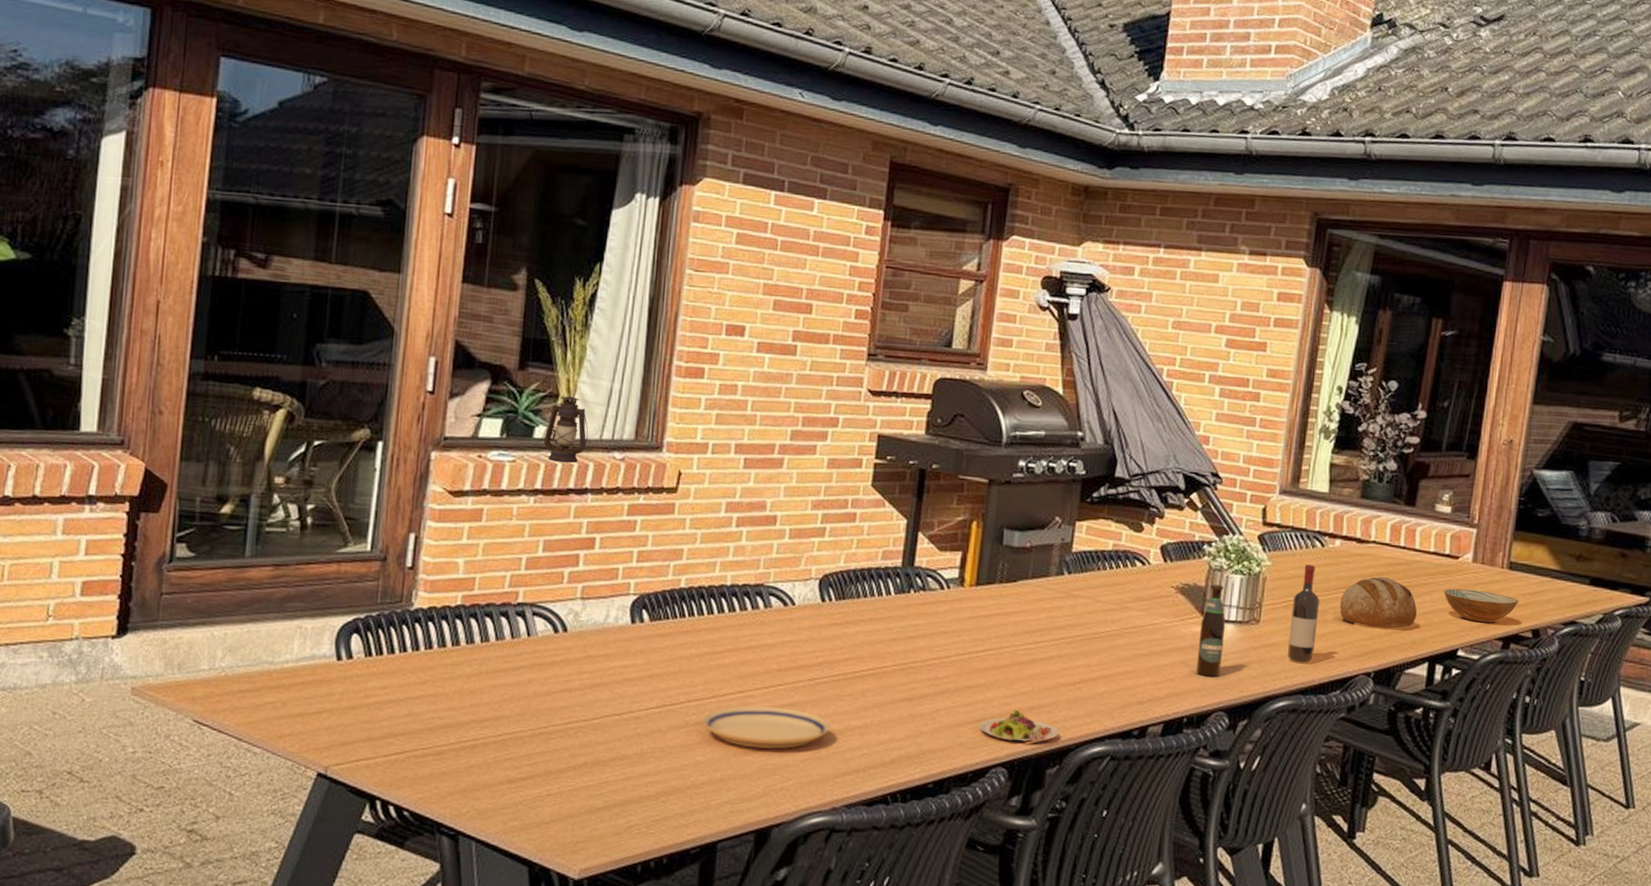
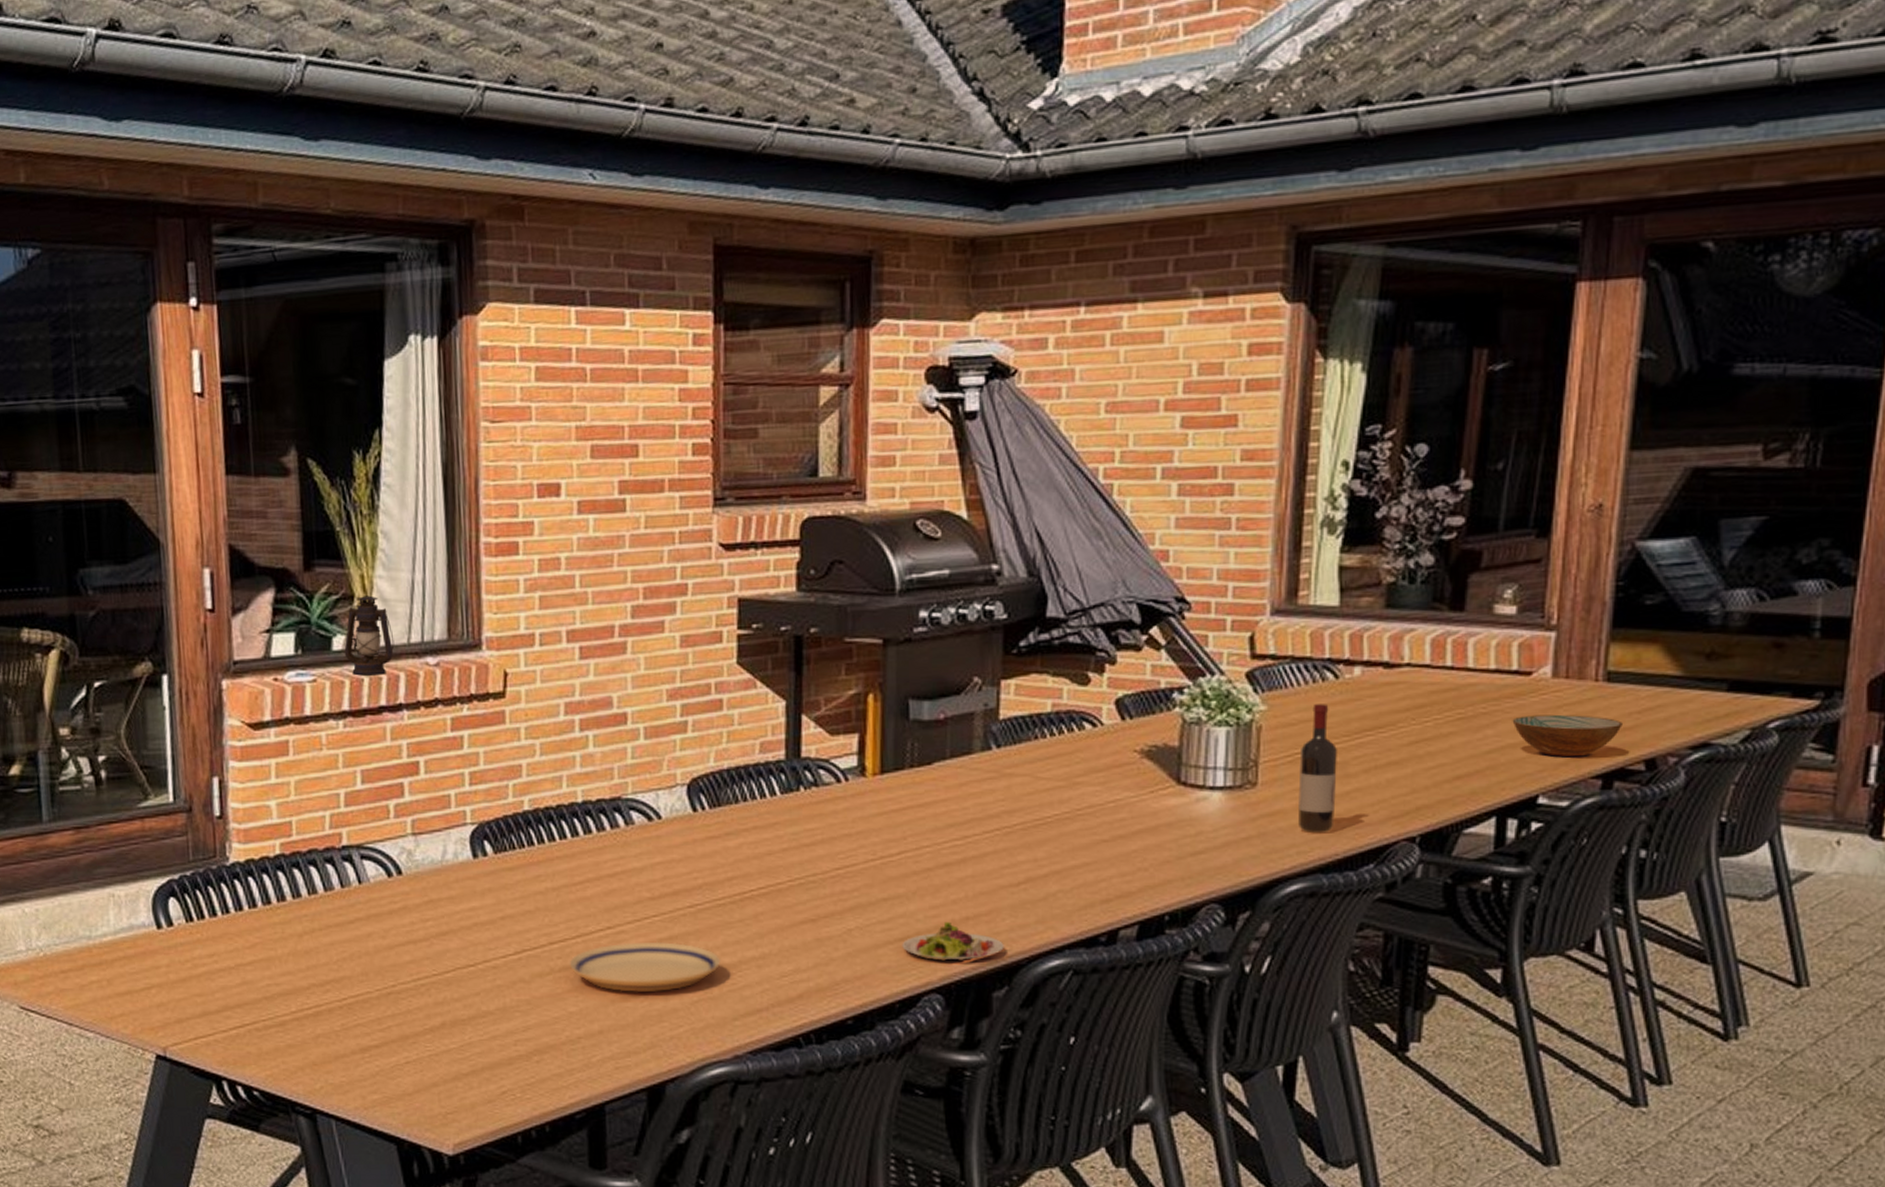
bottle: present [1196,584,1226,677] -> none [1175,742,1211,861]
bread: present [1339,576,1417,629] -> none [1365,709,1477,778]

